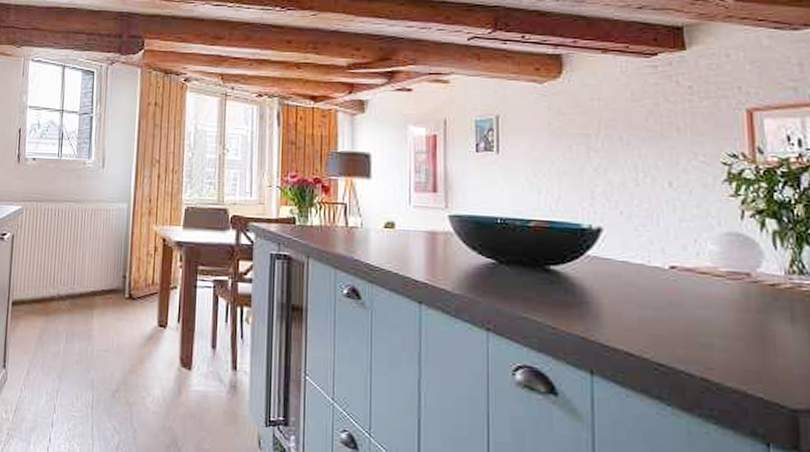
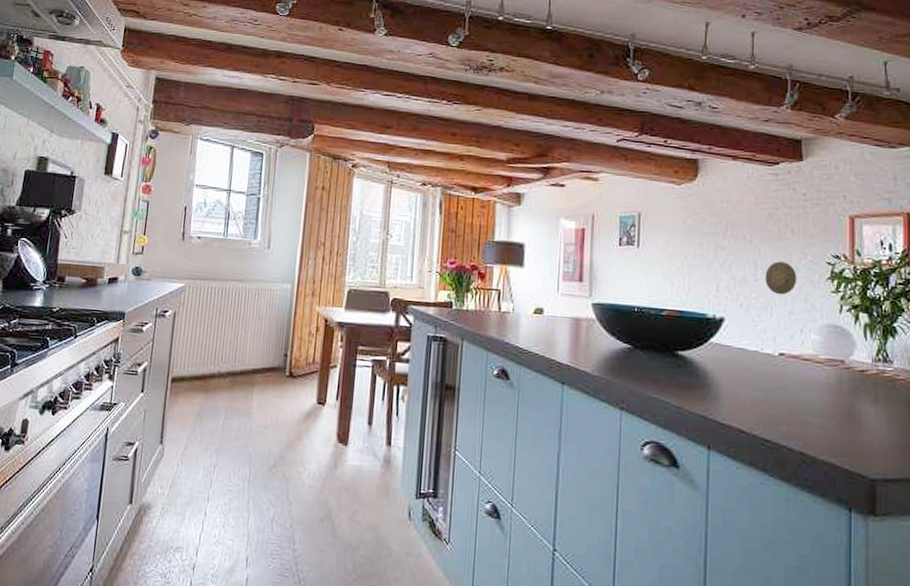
decorative plate: none [648,163,687,201] -> present [765,261,797,295]

